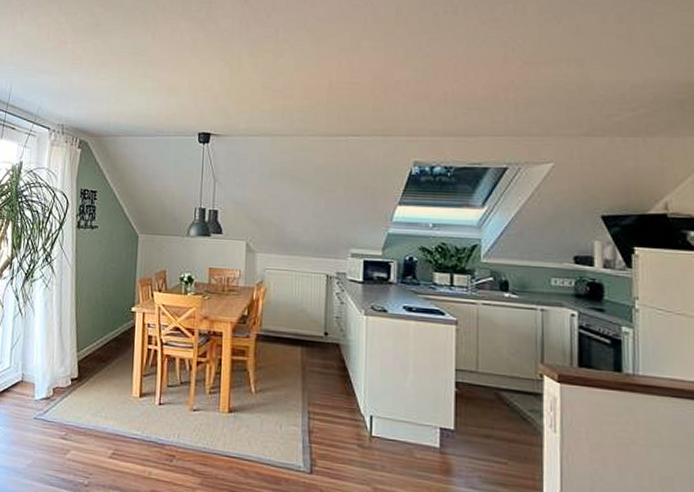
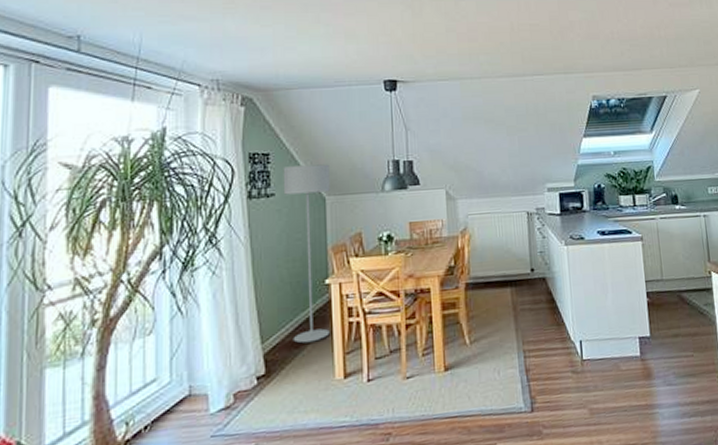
floor lamp: none [101,204,144,360] -> present [283,164,330,344]

